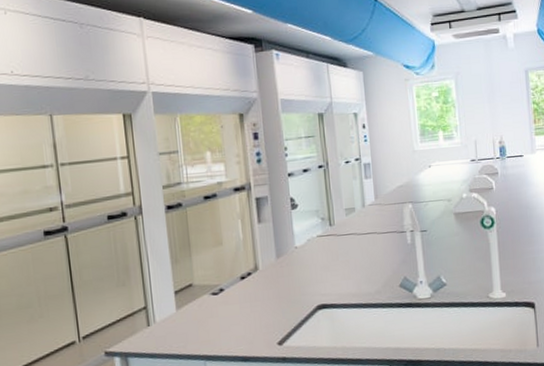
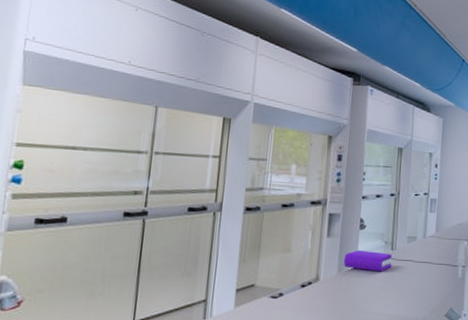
book: none [280,229,333,252] -> present [343,250,392,272]

